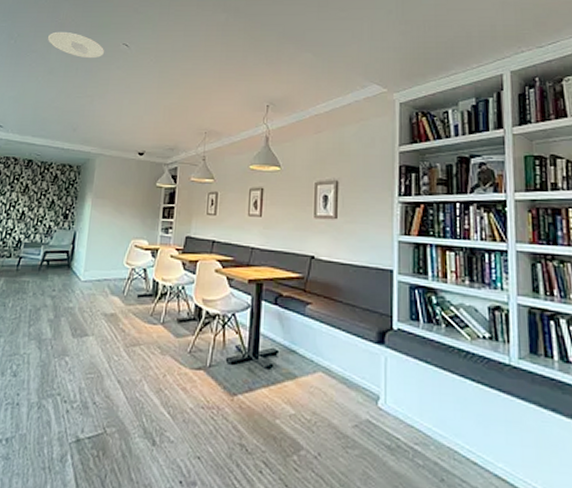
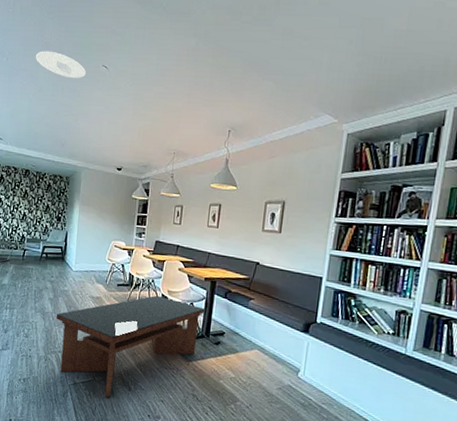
coffee table: none [56,306,251,459] -> present [56,295,205,398]

